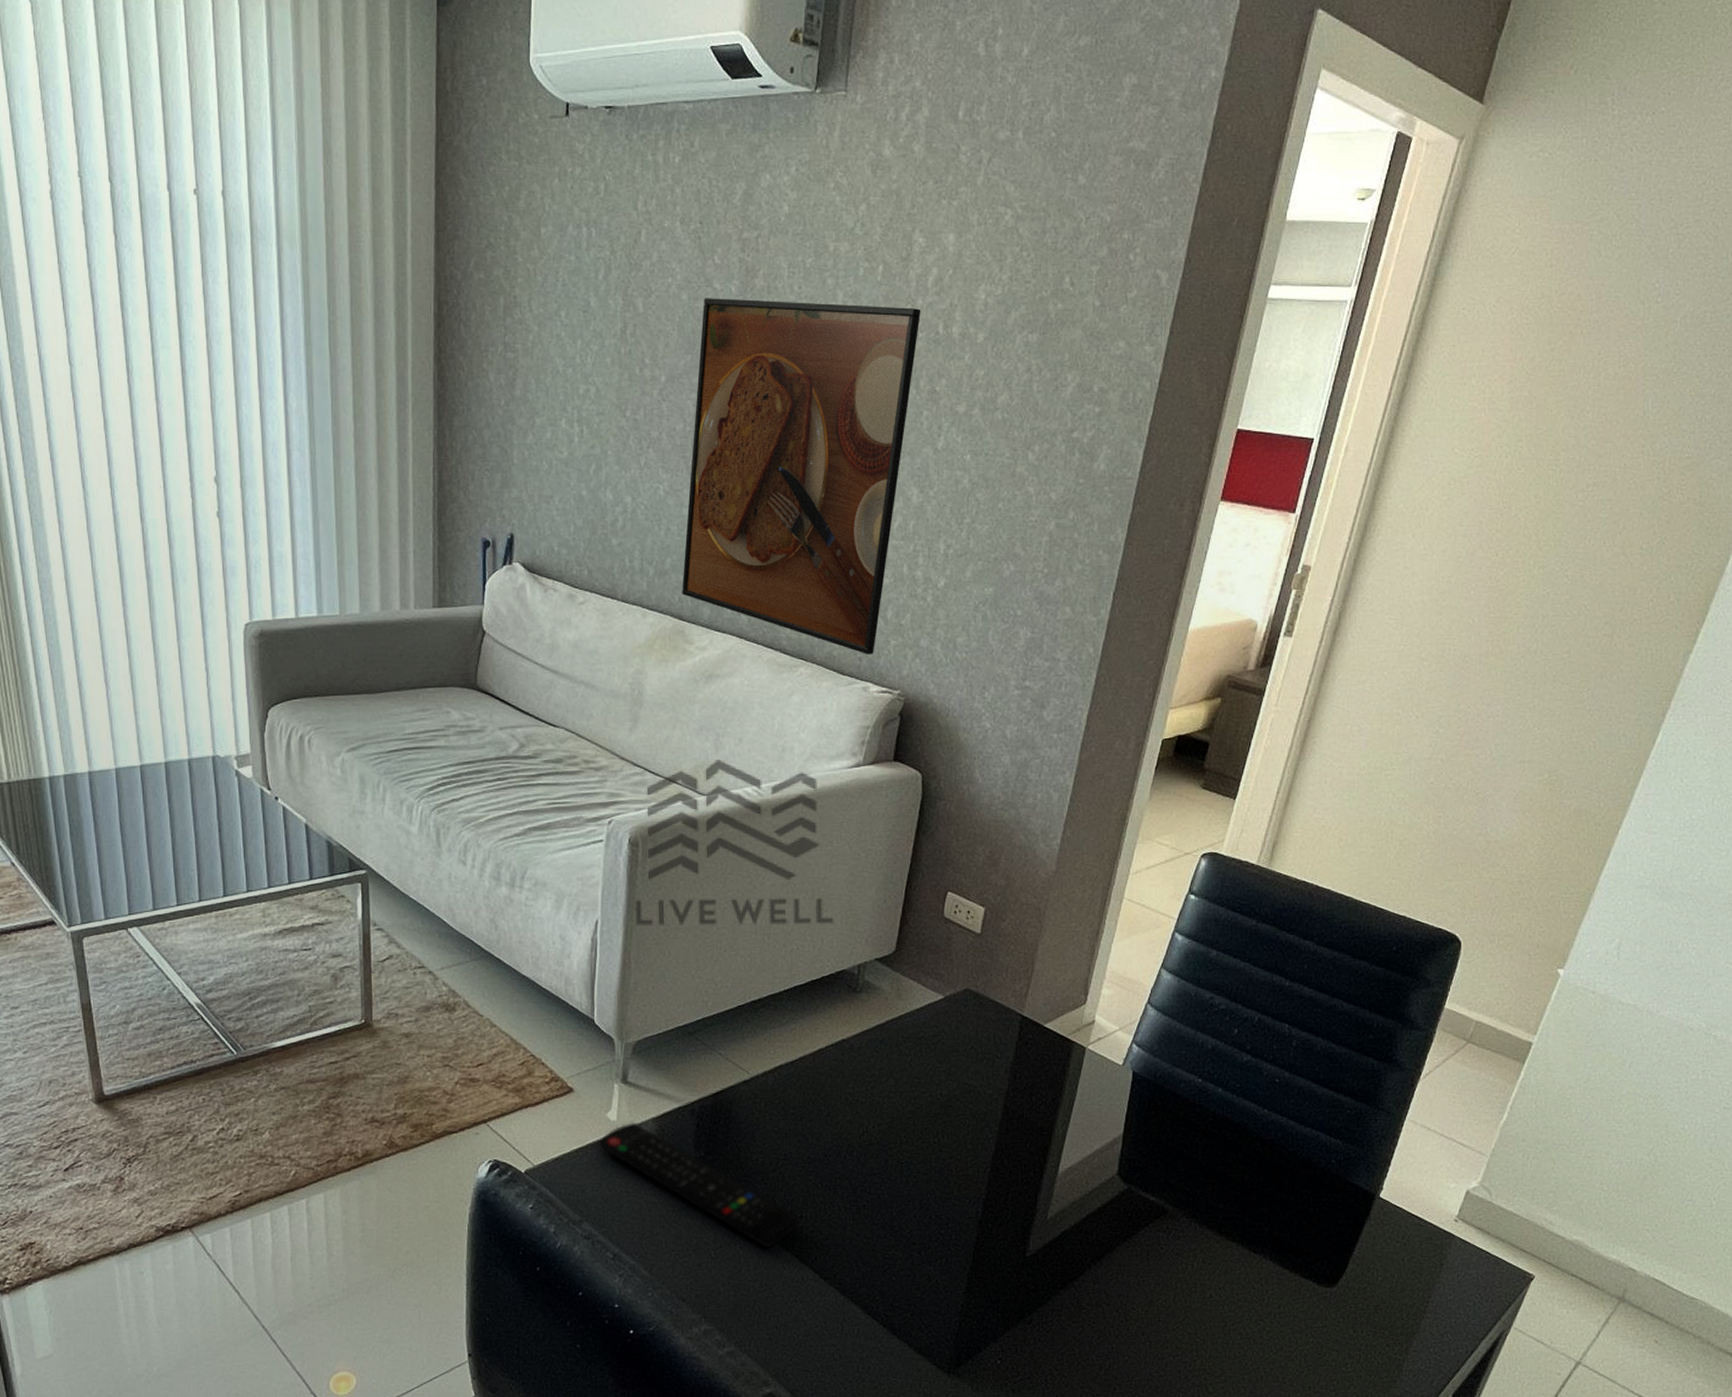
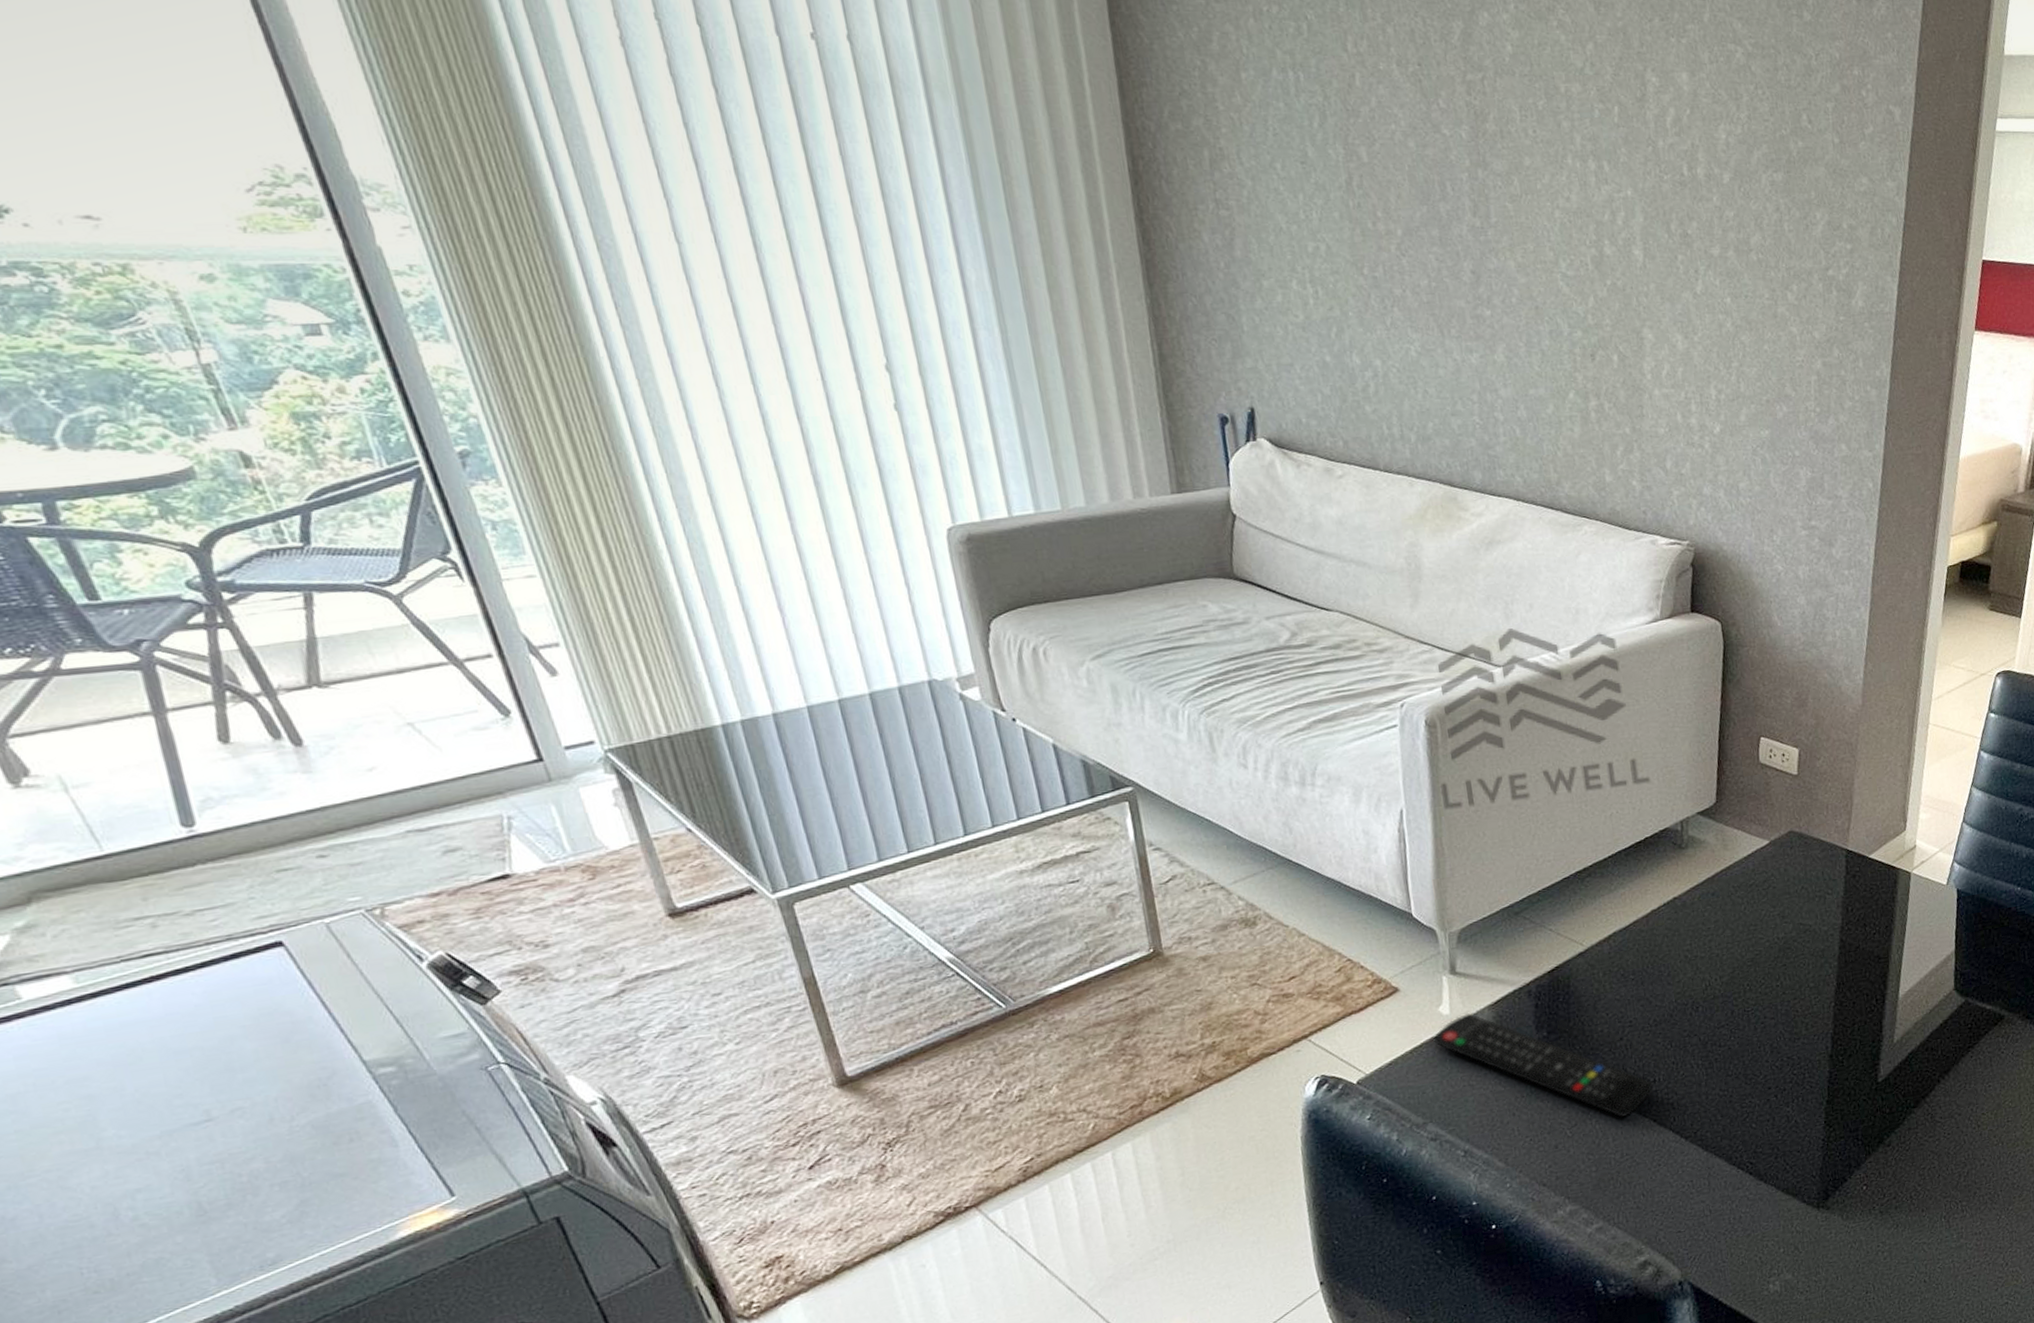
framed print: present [682,298,921,654] -> none [1433,144,1664,507]

